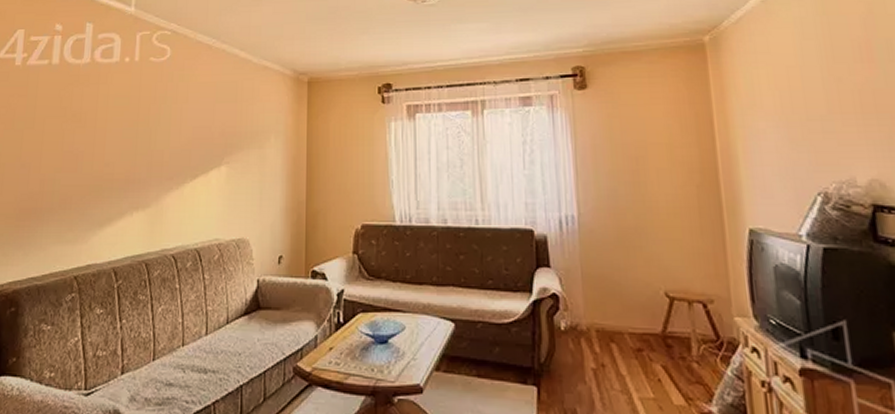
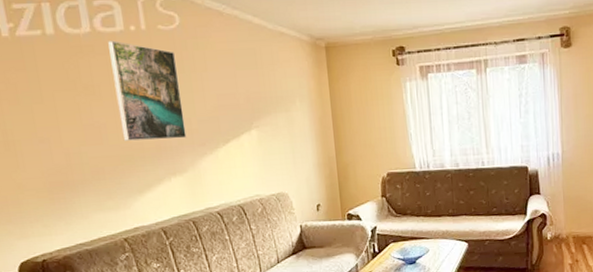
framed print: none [96,71,161,171] -> present [108,40,187,141]

